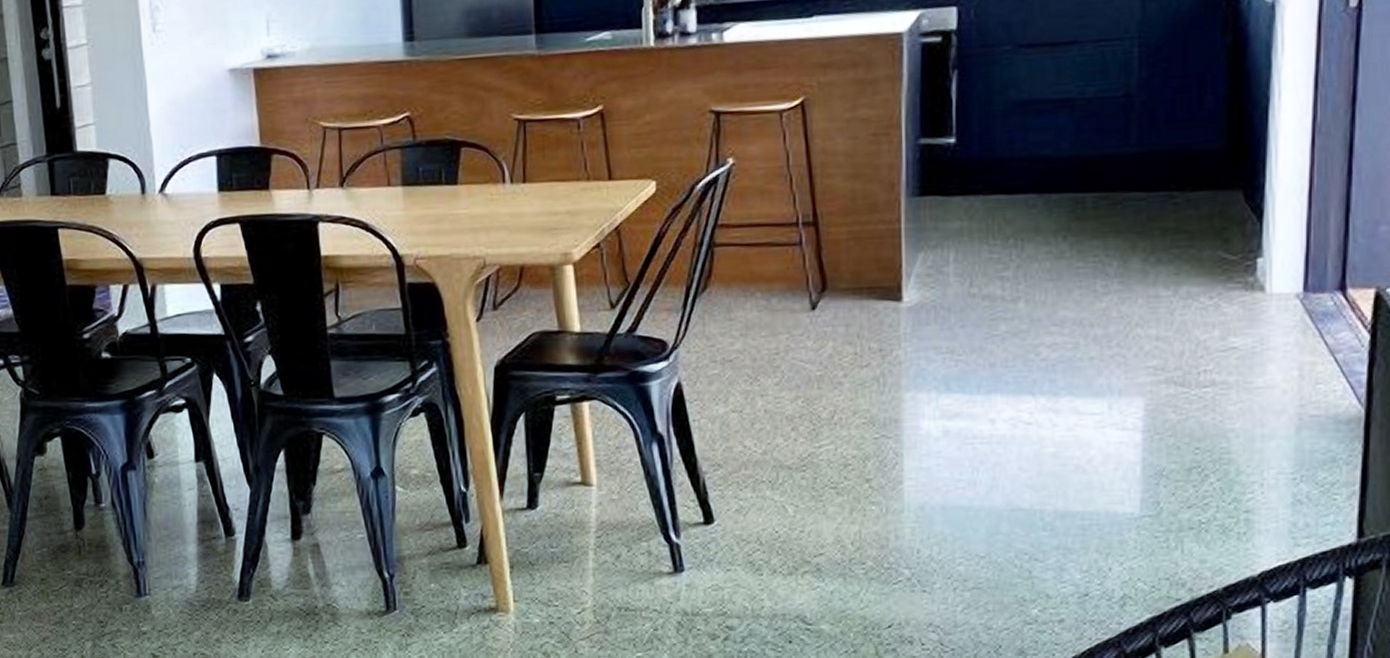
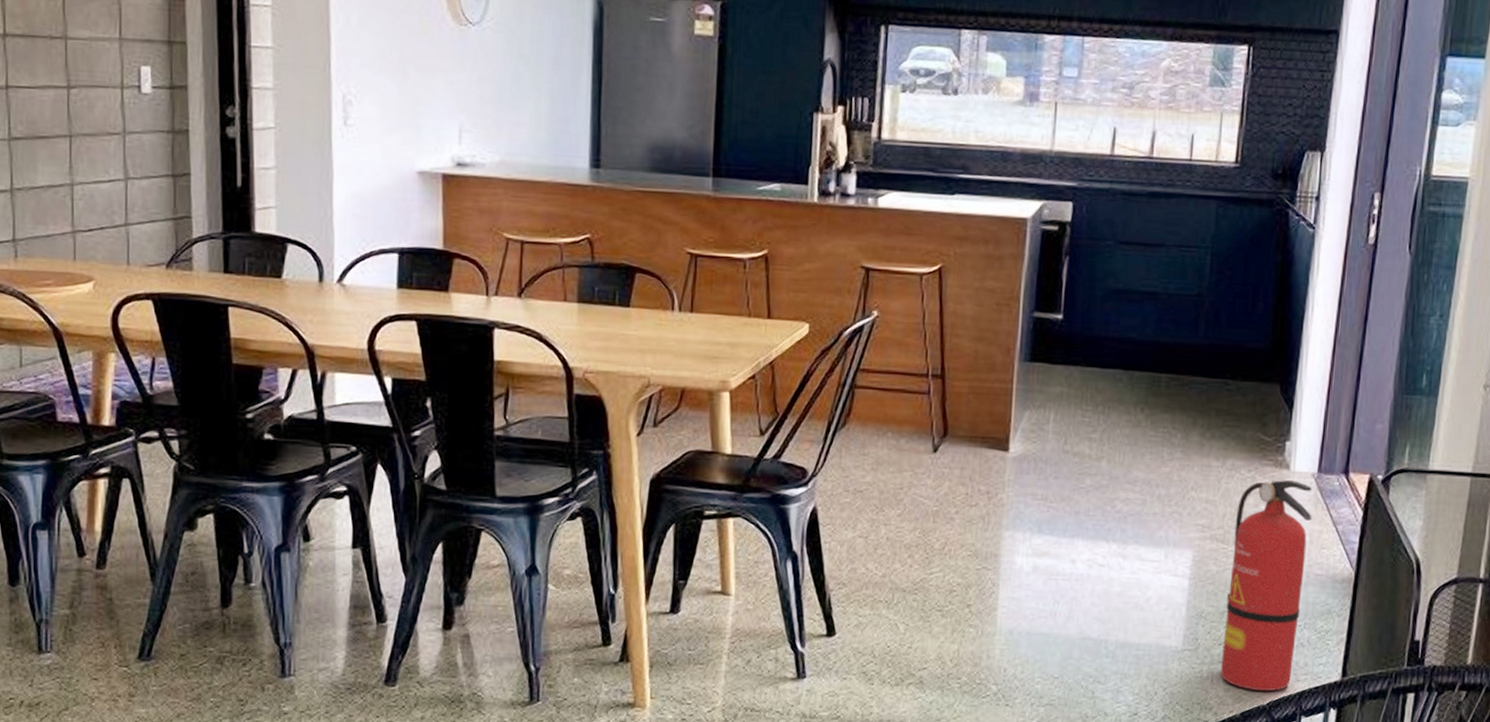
fire extinguisher: none [1193,304,1300,561] -> present [1221,480,1312,692]

